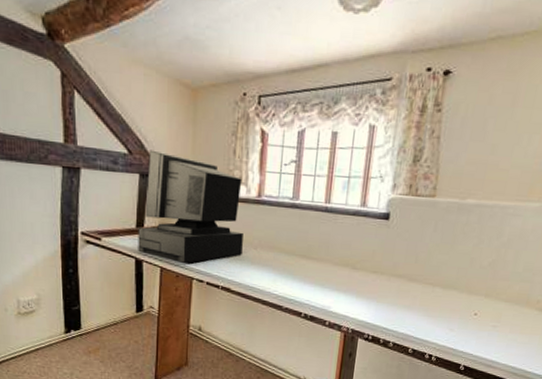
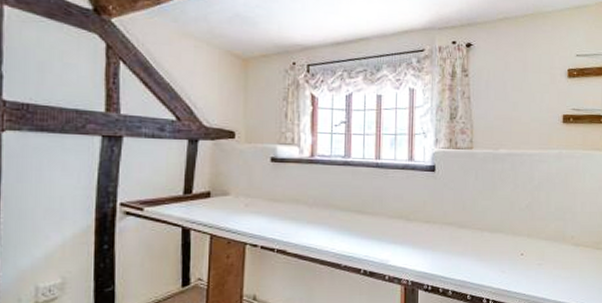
computer: present [138,150,243,264] -> none [185,116,298,229]

